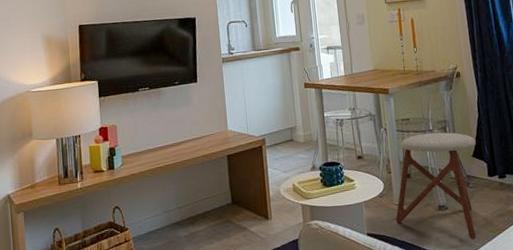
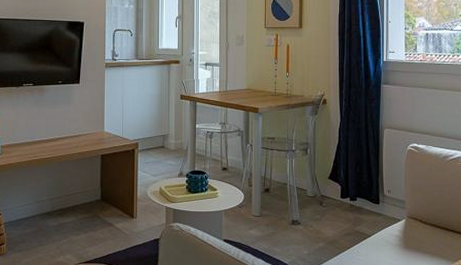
stool: present [395,132,476,240] -> none [251,153,333,255]

